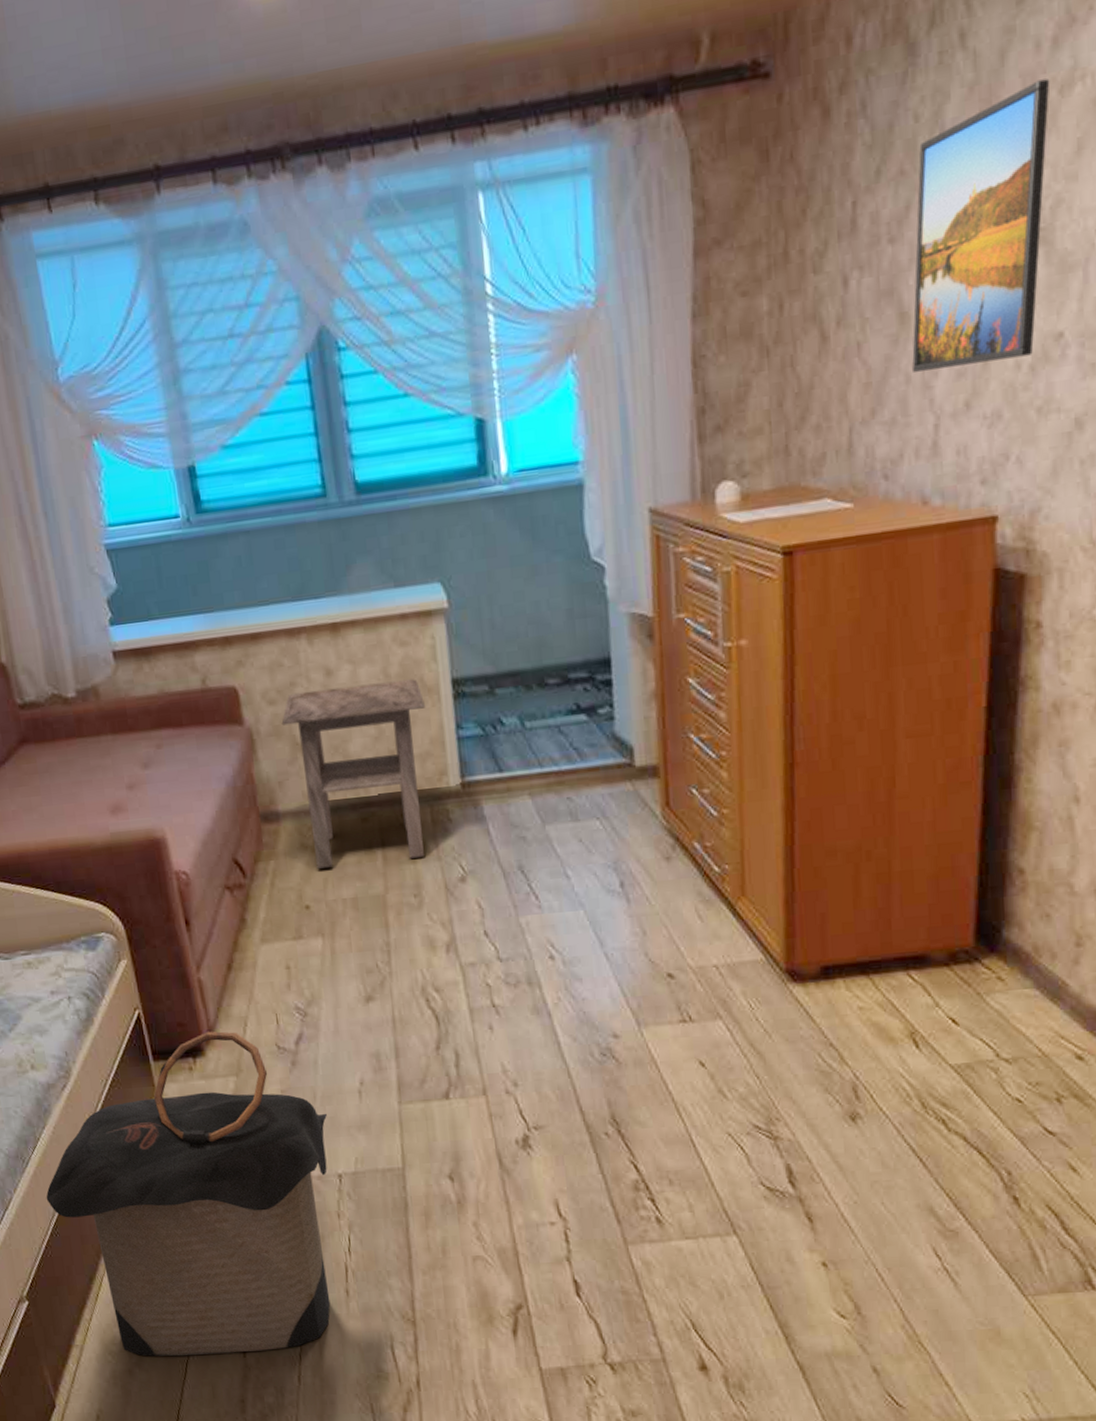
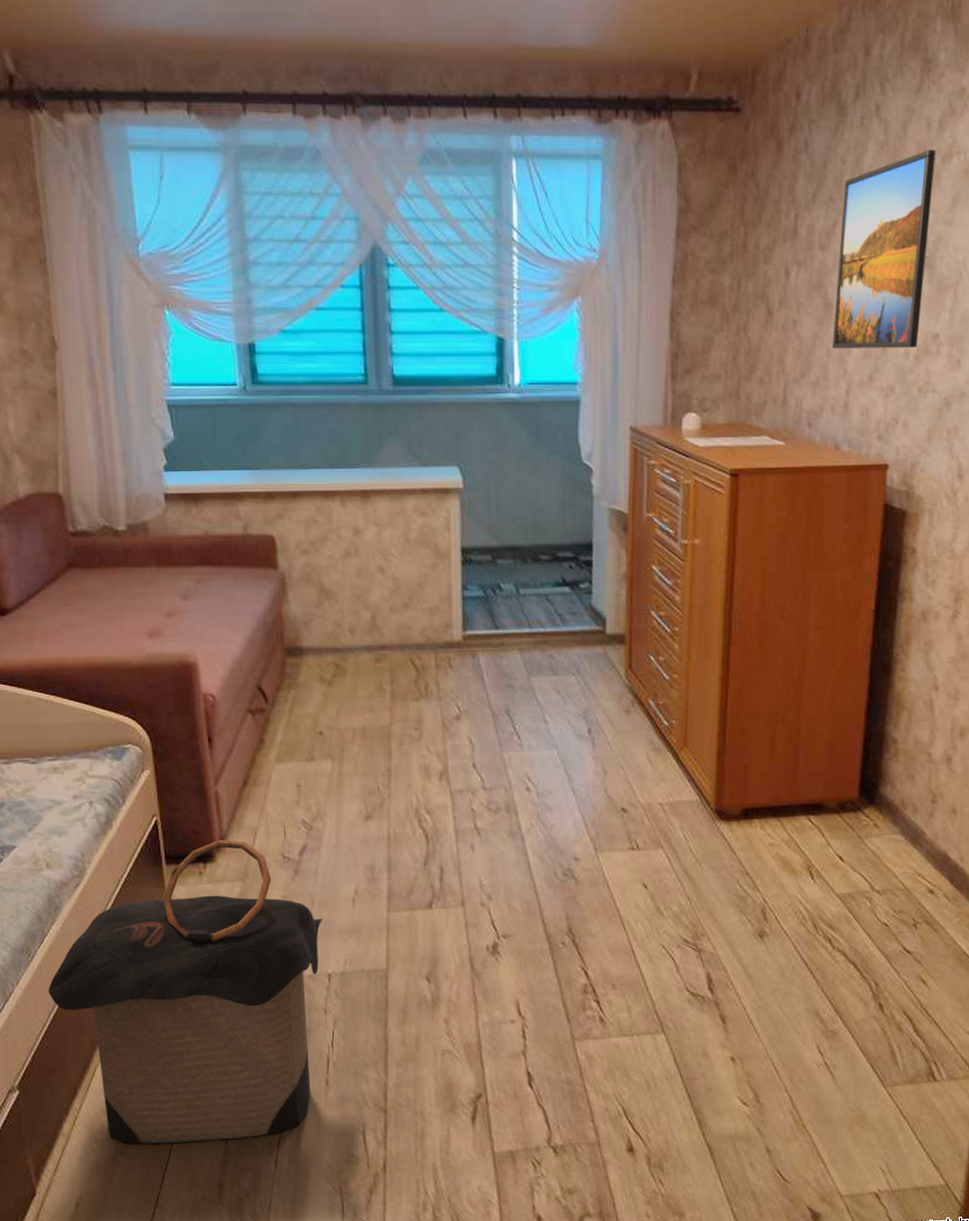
side table: present [281,679,425,869] -> none [311,544,437,700]

